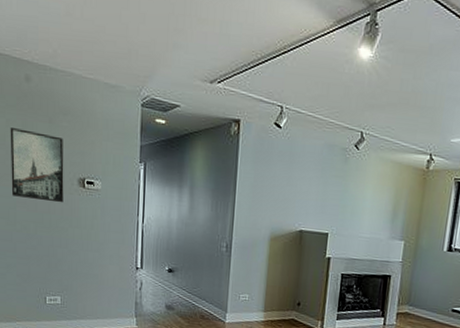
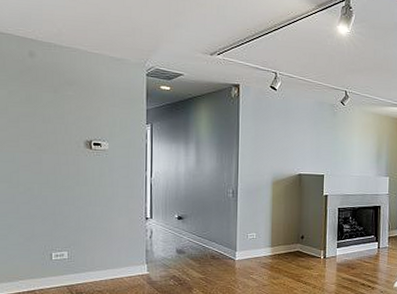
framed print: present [10,128,64,203] -> none [12,98,70,164]

